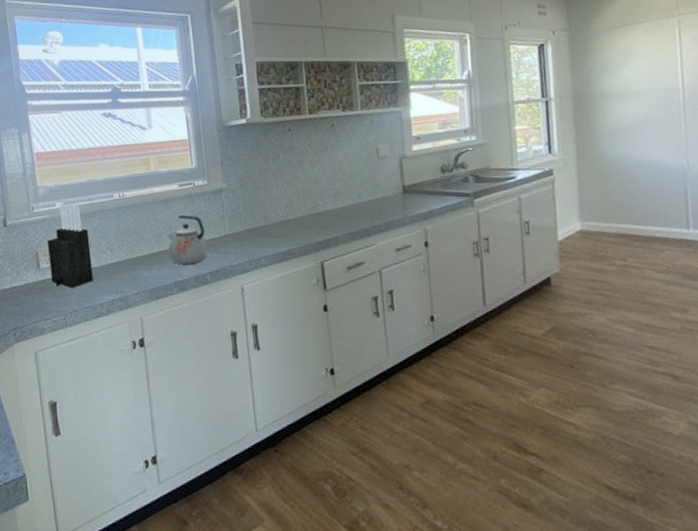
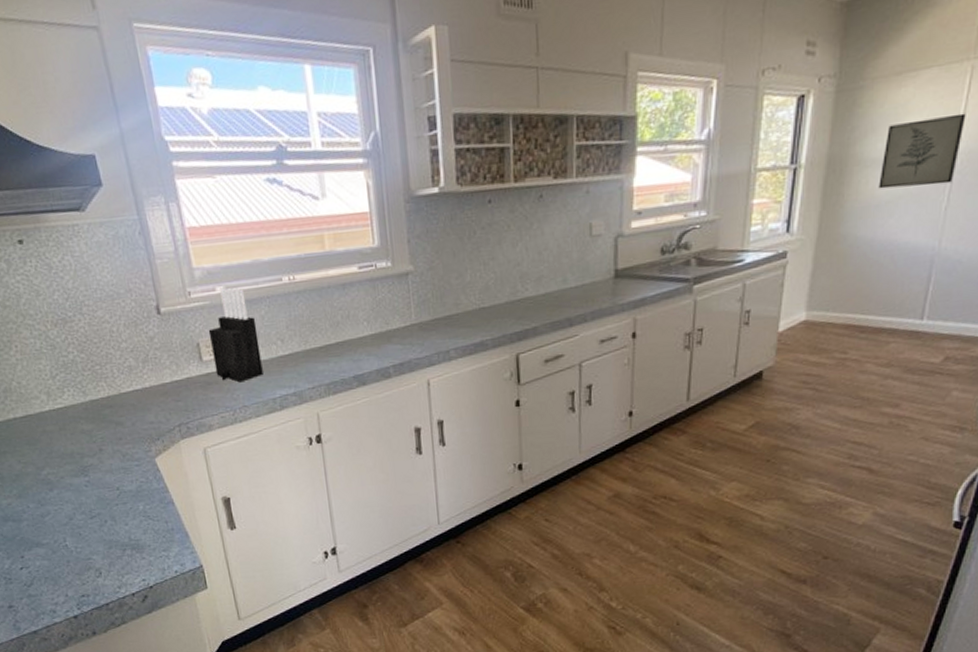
kettle: present [168,214,208,265] -> none [346,301,392,357]
wall art: none [619,56,686,117] -> present [878,113,966,189]

